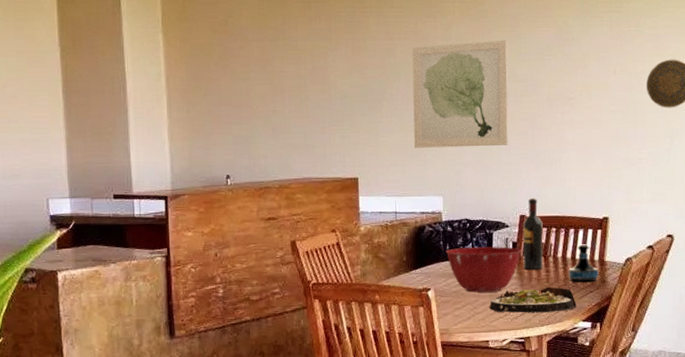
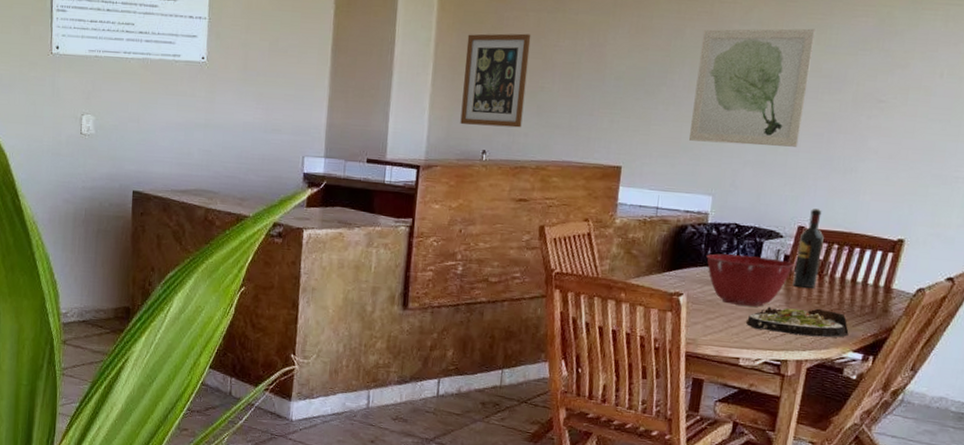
wall art: none [196,62,260,153] -> present [460,33,531,128]
tequila bottle: present [568,244,599,282] -> none [844,266,882,310]

